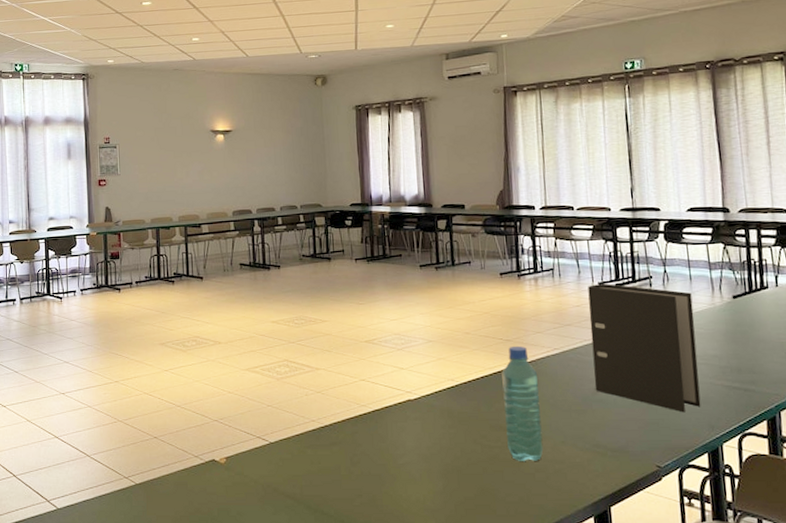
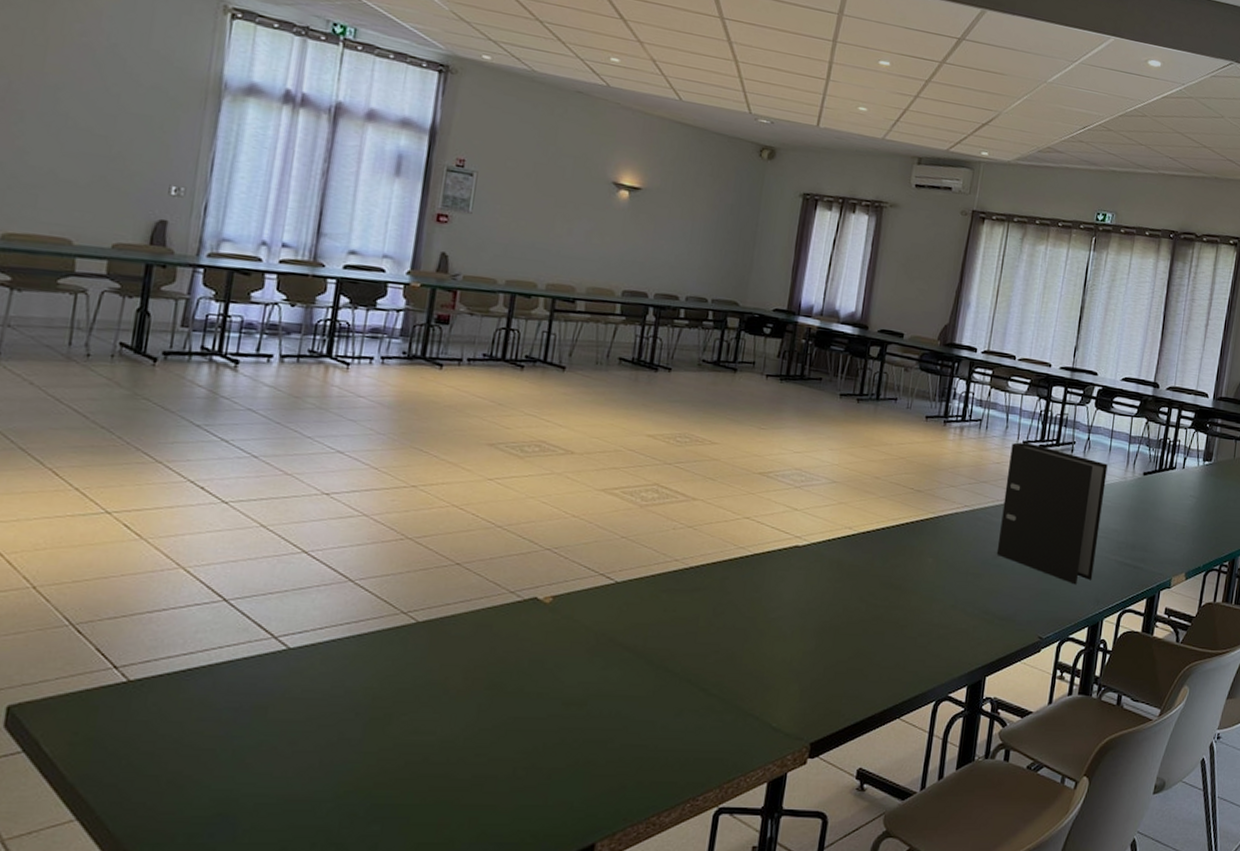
water bottle: present [501,345,544,461] -> none [894,497,943,624]

